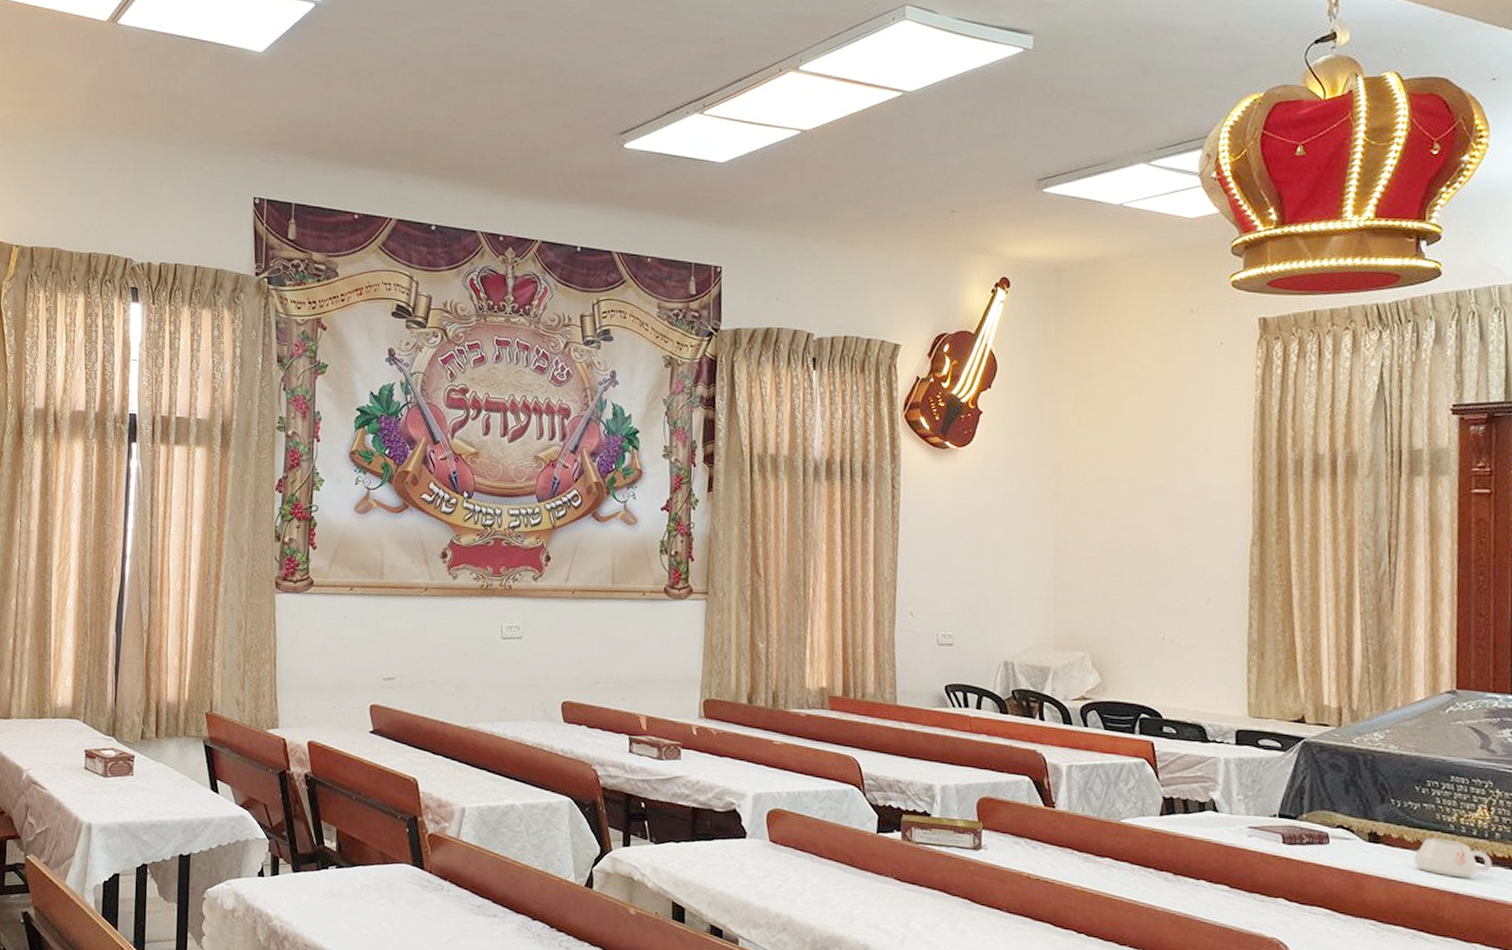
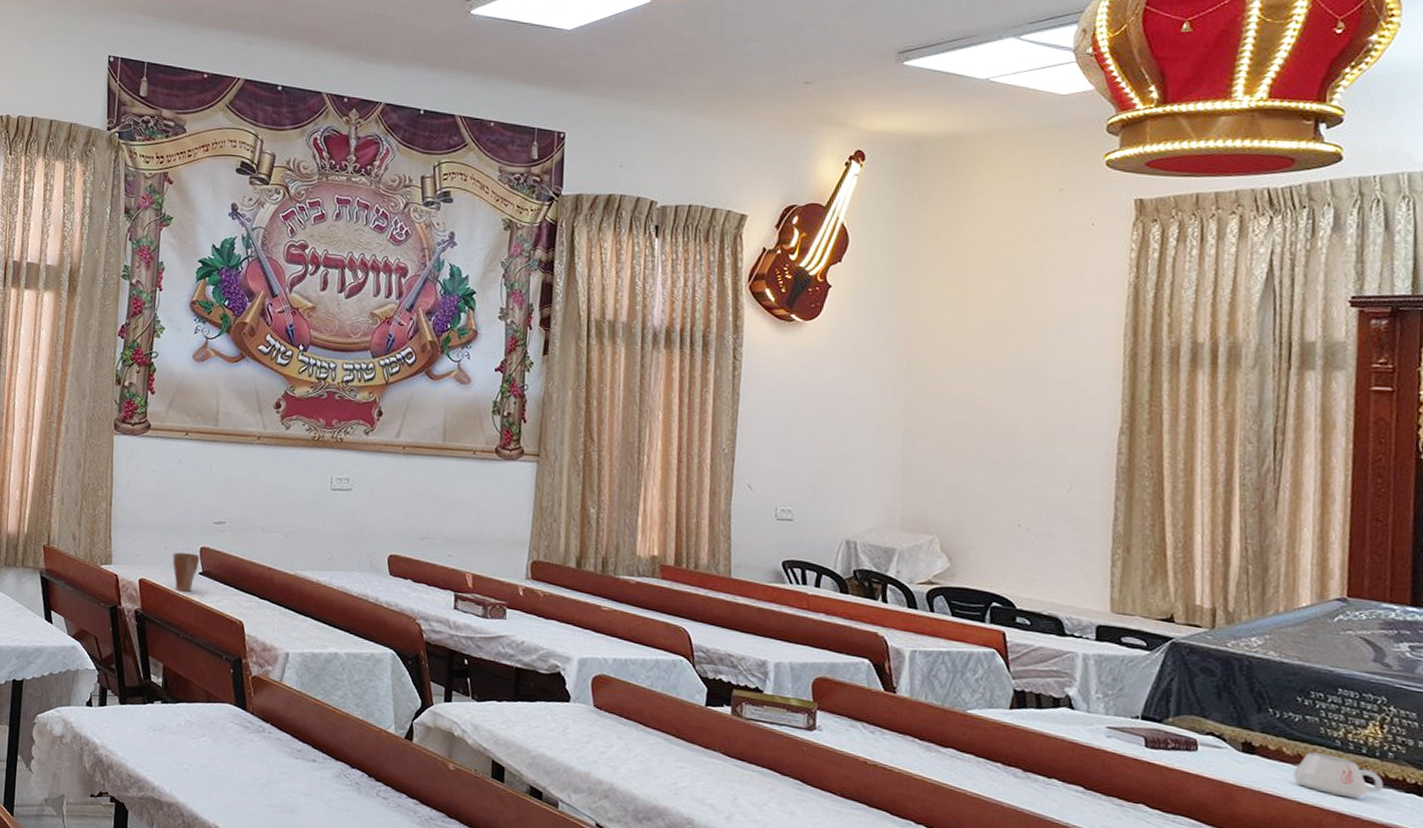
cup: none [341,711,370,751] -> present [172,552,200,592]

